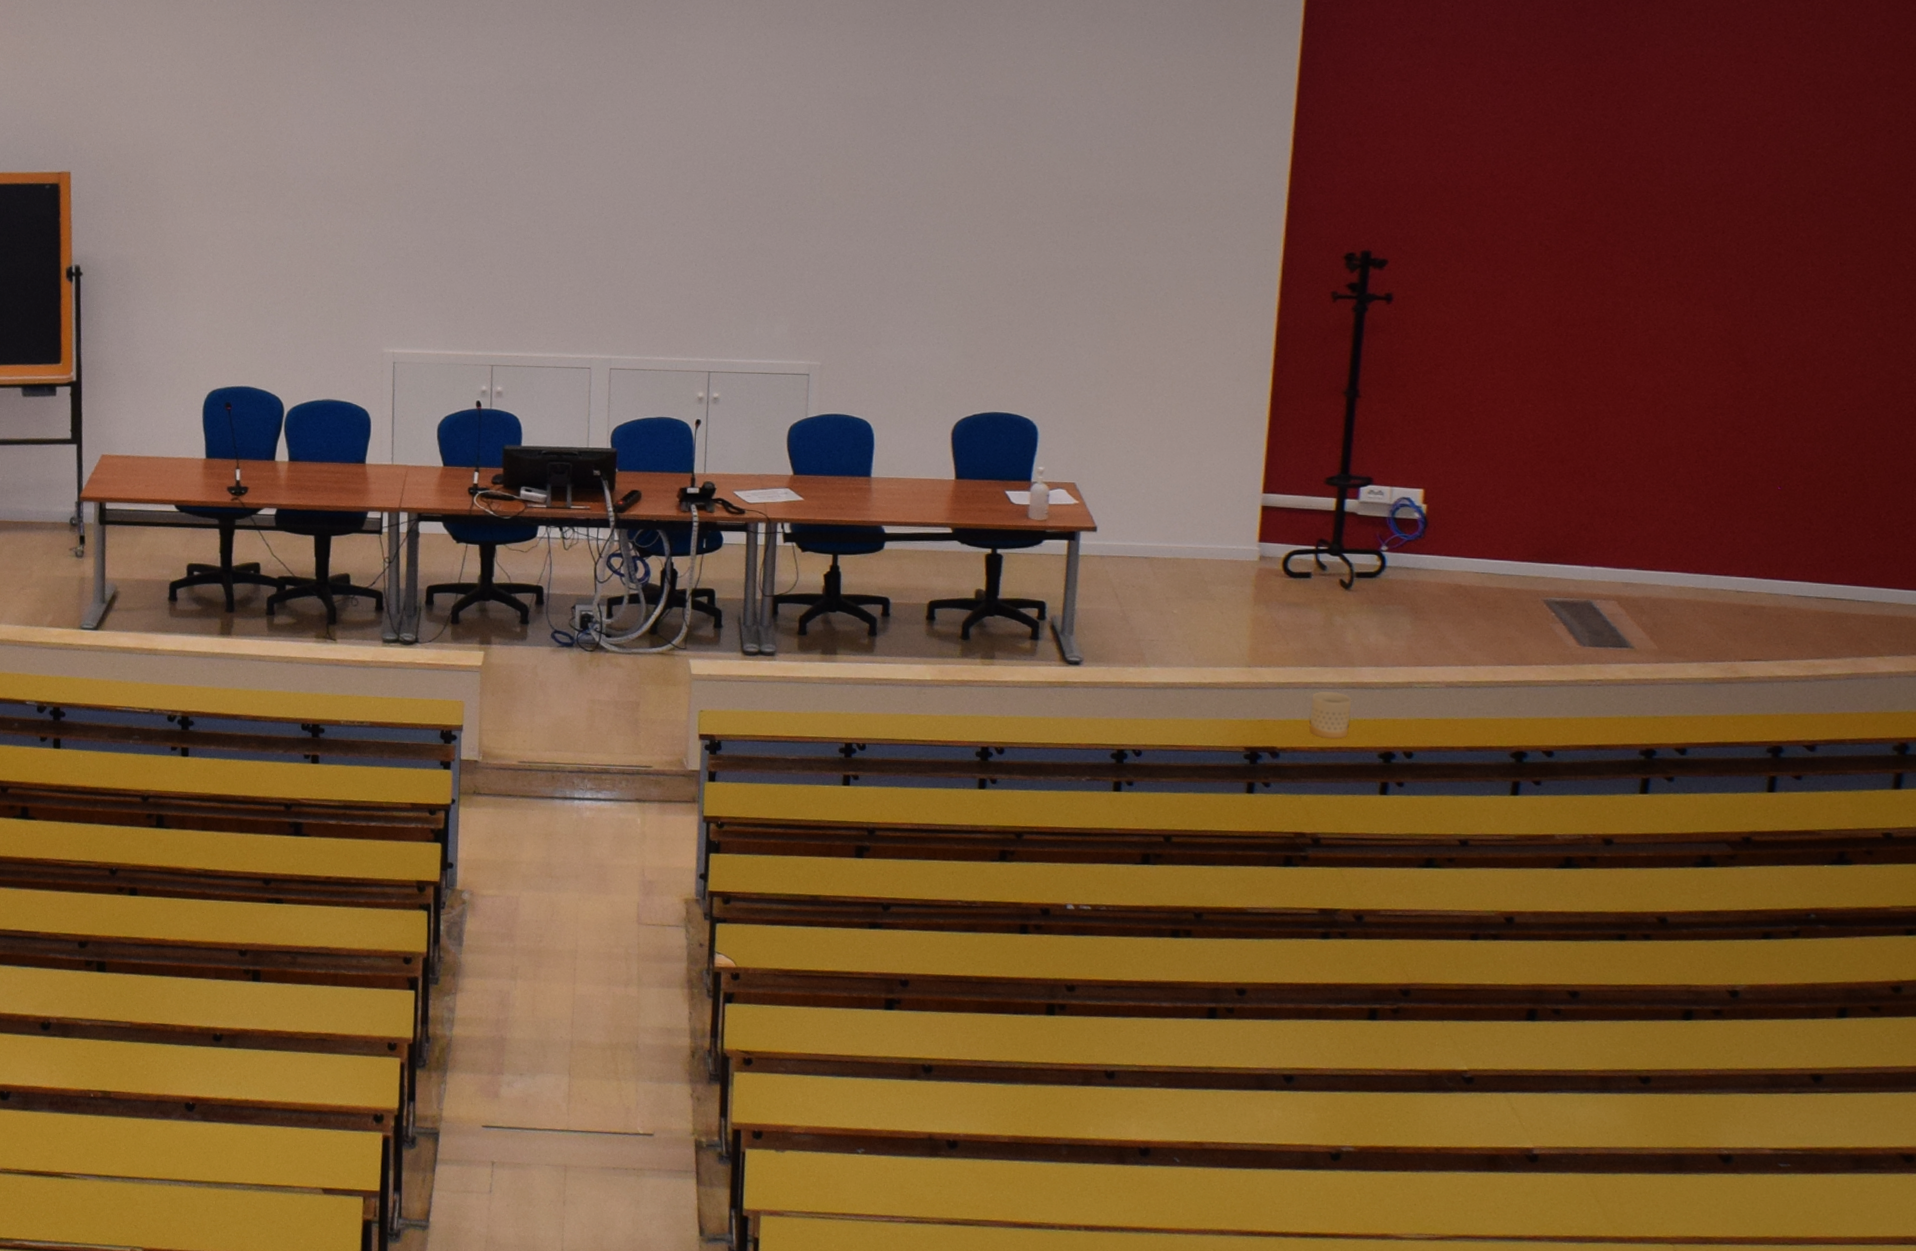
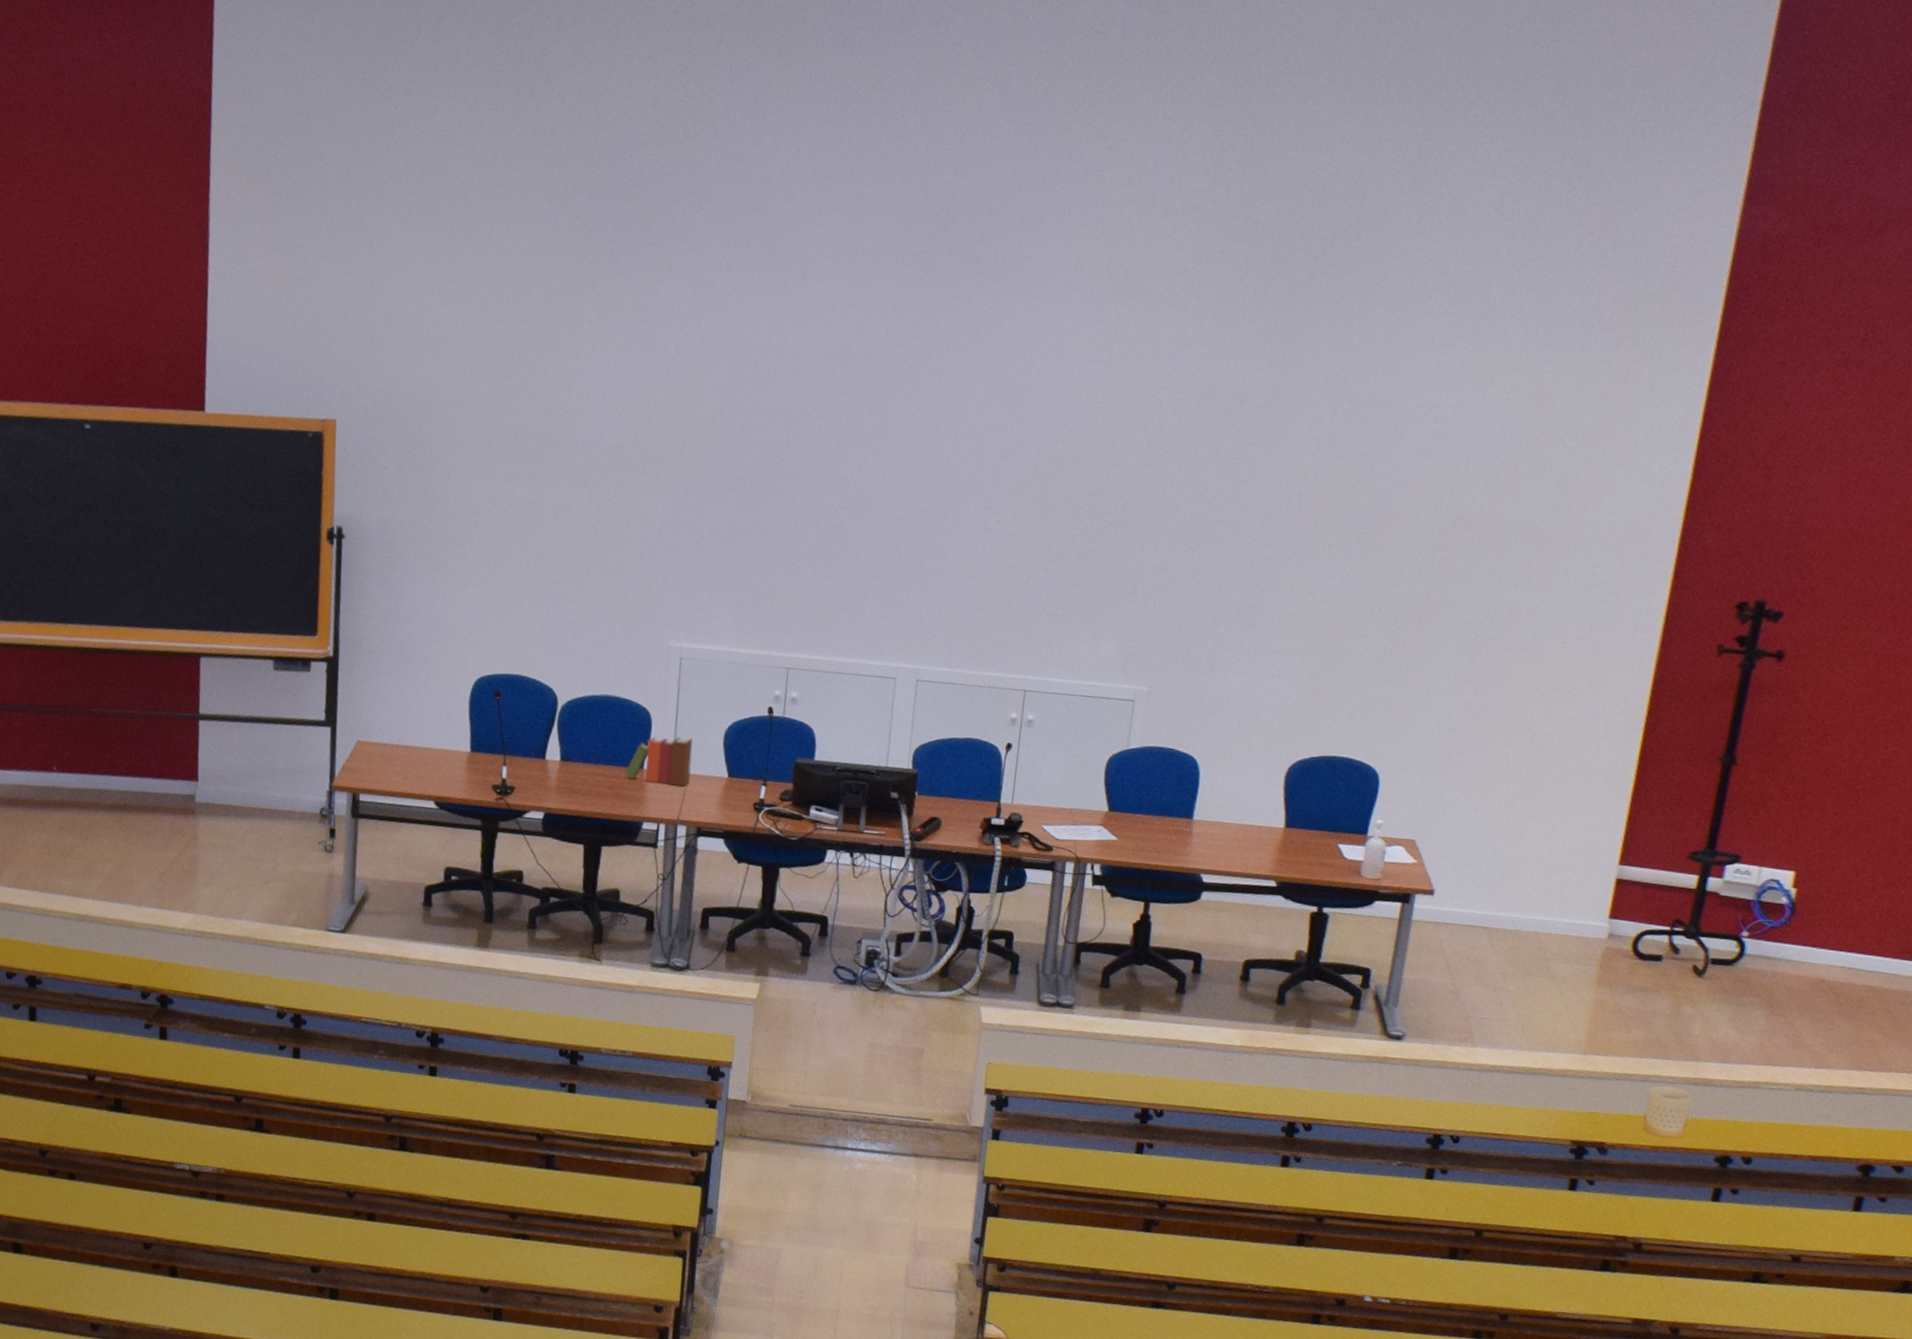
books: none [349,432,410,477] -> present [625,736,693,786]

